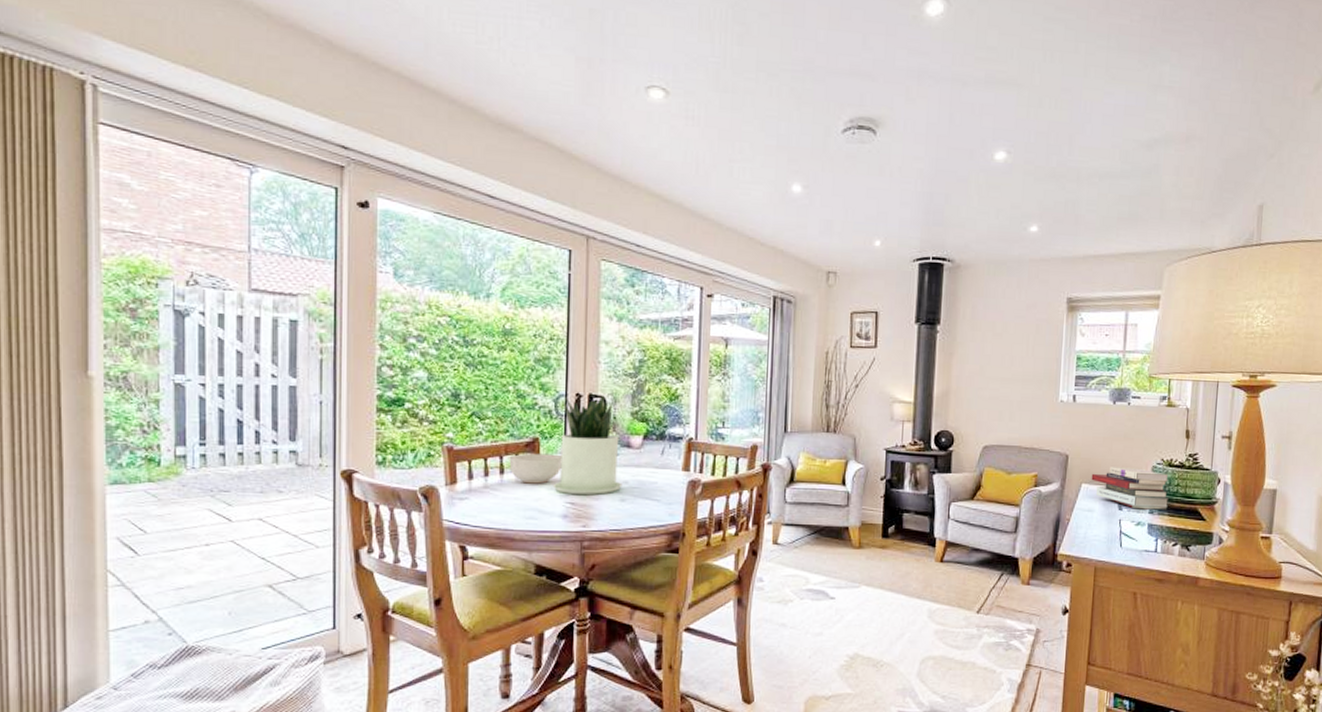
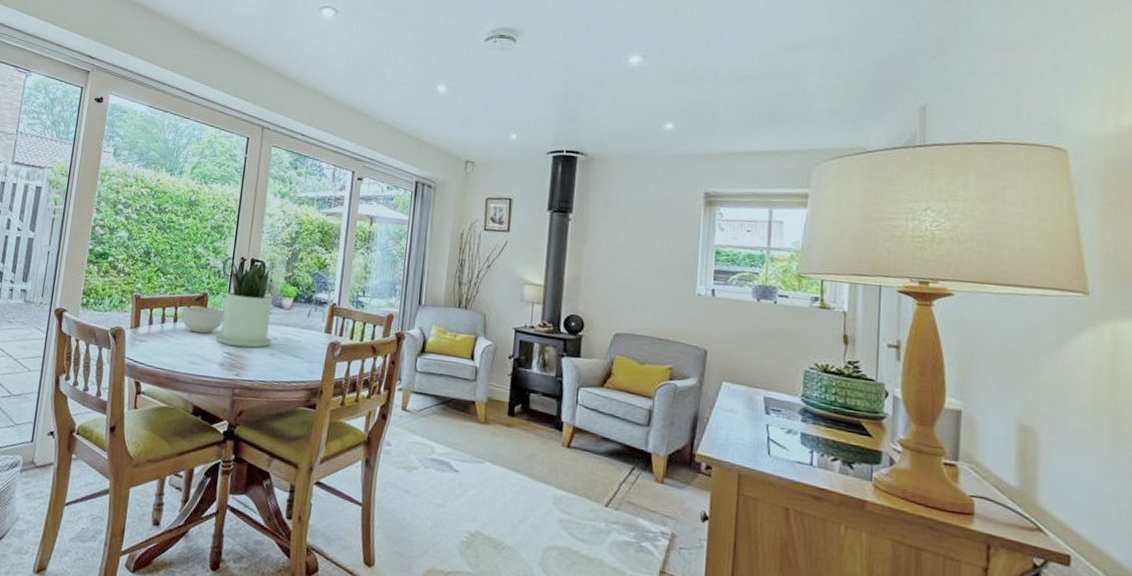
books: present [1091,467,1169,510] -> none [733,367,825,420]

